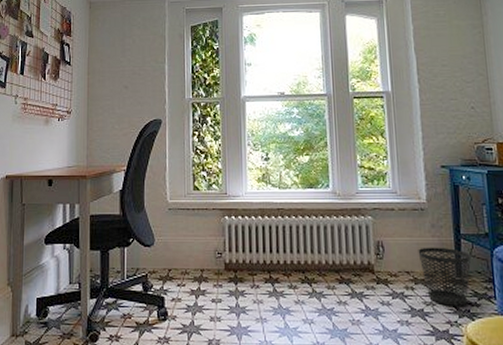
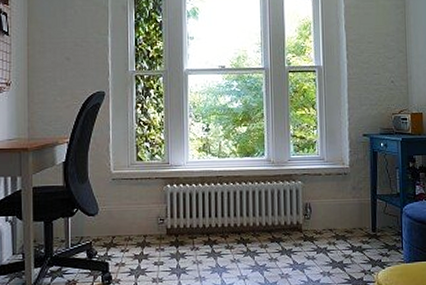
wastebasket: present [418,247,472,306] -> none [340,206,385,258]

